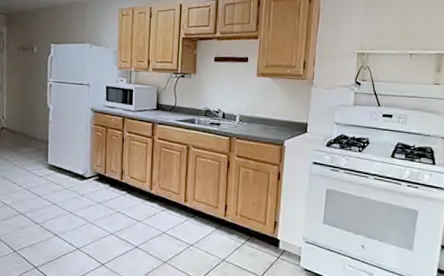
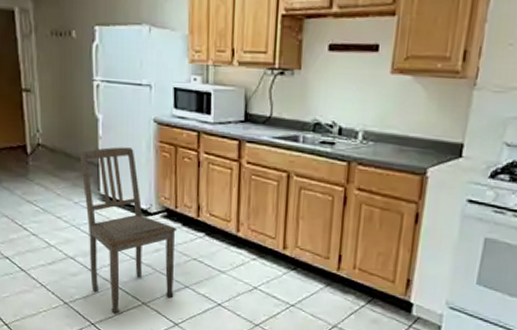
dining chair: none [34,128,106,258] -> present [79,147,178,314]

